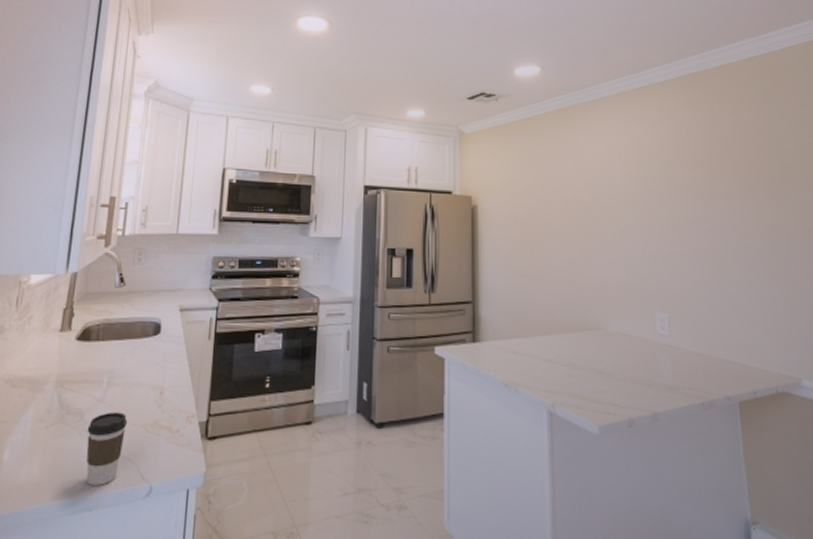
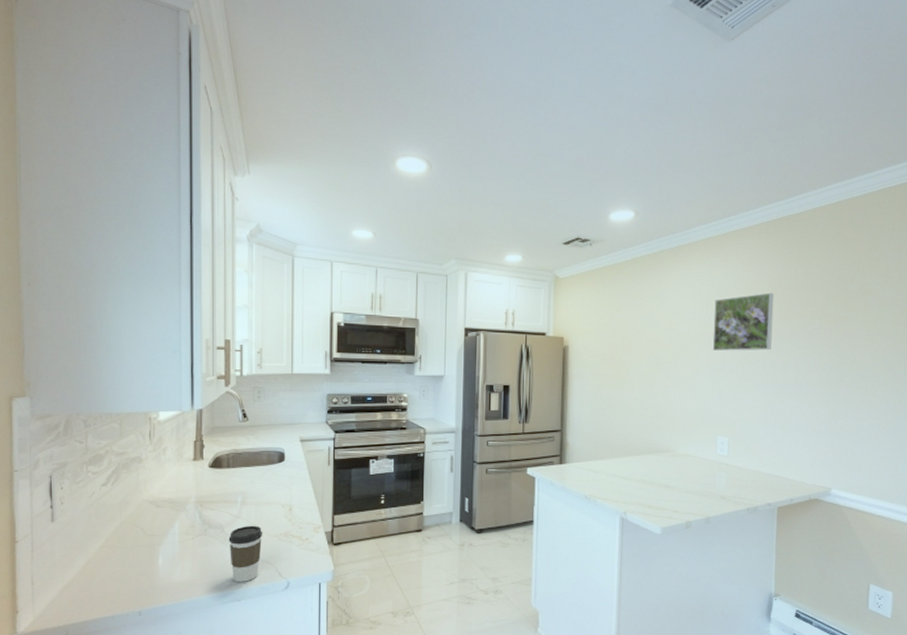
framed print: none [635,149,705,213] -> present [712,292,774,351]

